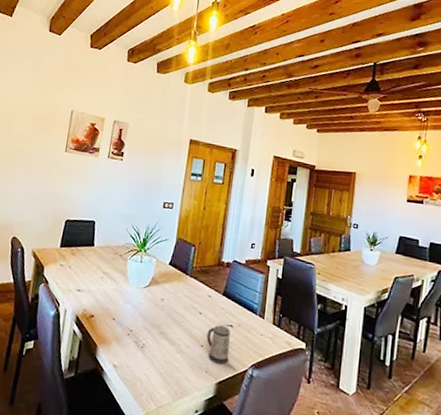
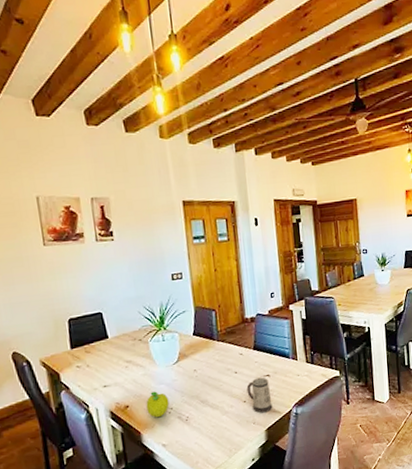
fruit: none [108,308,131,336] -> present [146,391,169,418]

